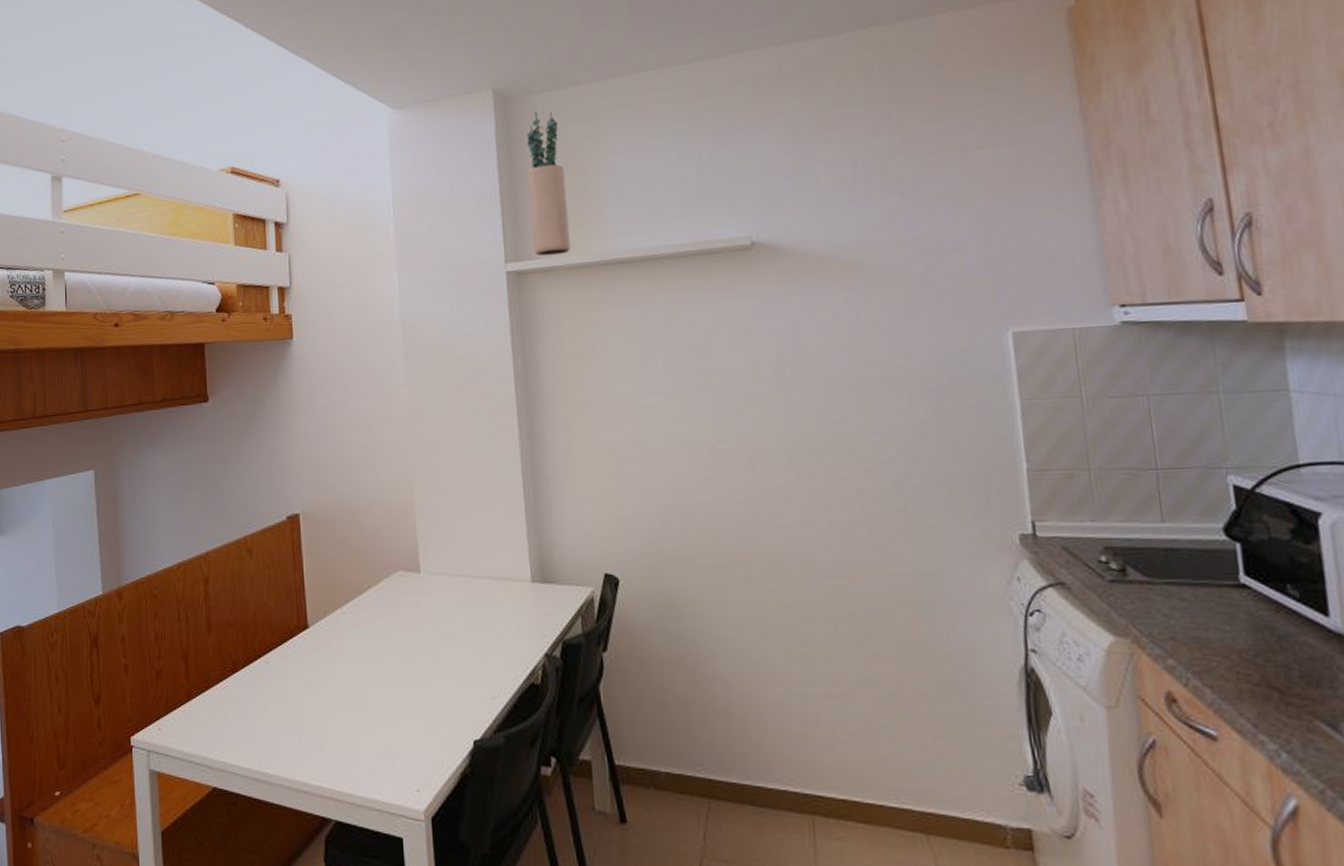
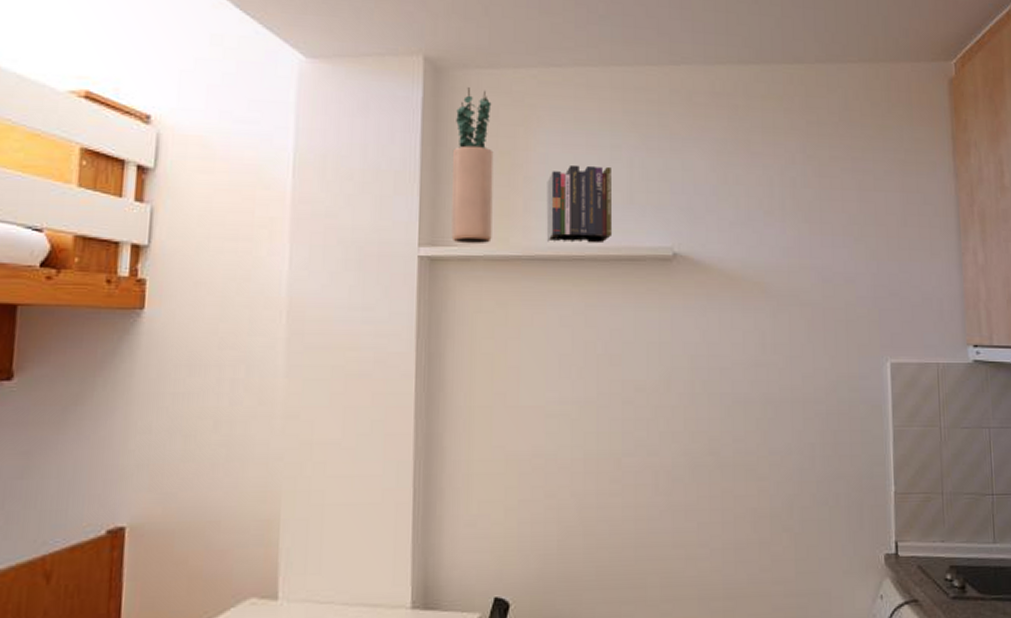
books: none [617,165,687,245] -> present [546,164,613,244]

